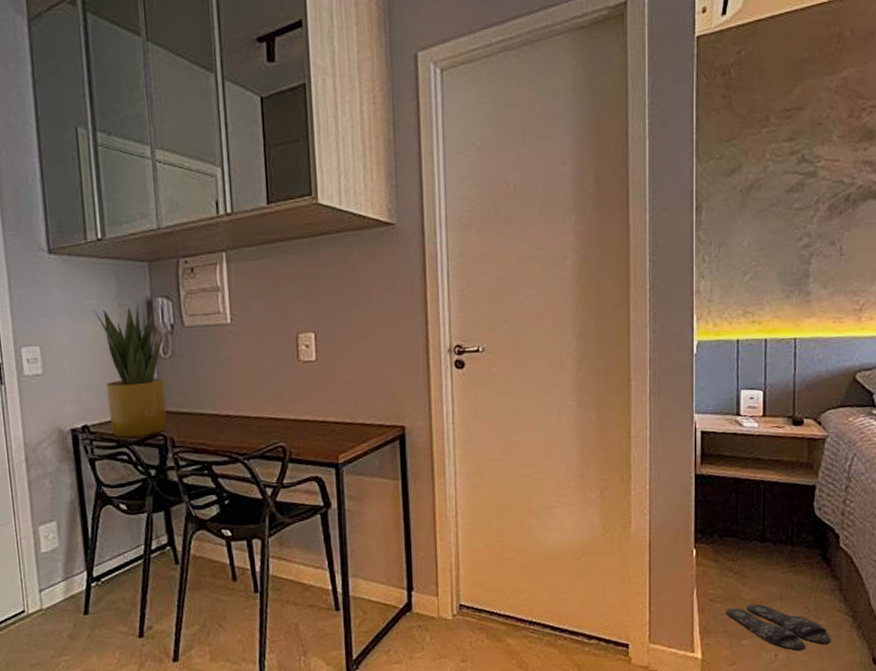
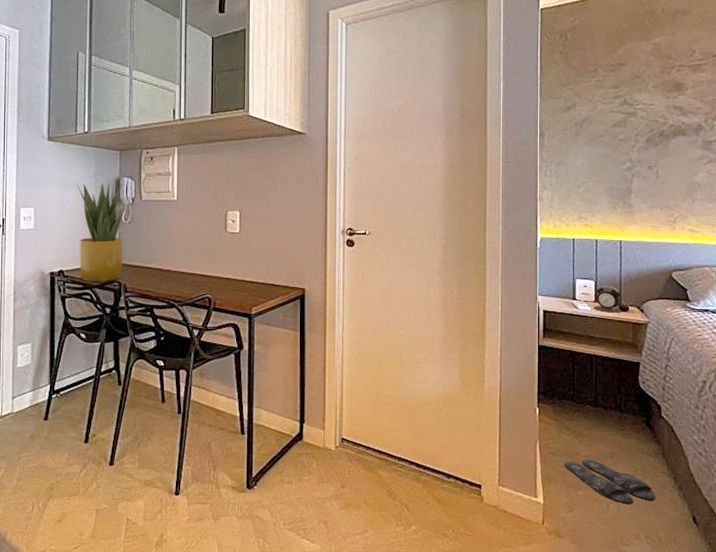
alarm clock: none [761,395,795,428] -> present [593,286,622,313]

